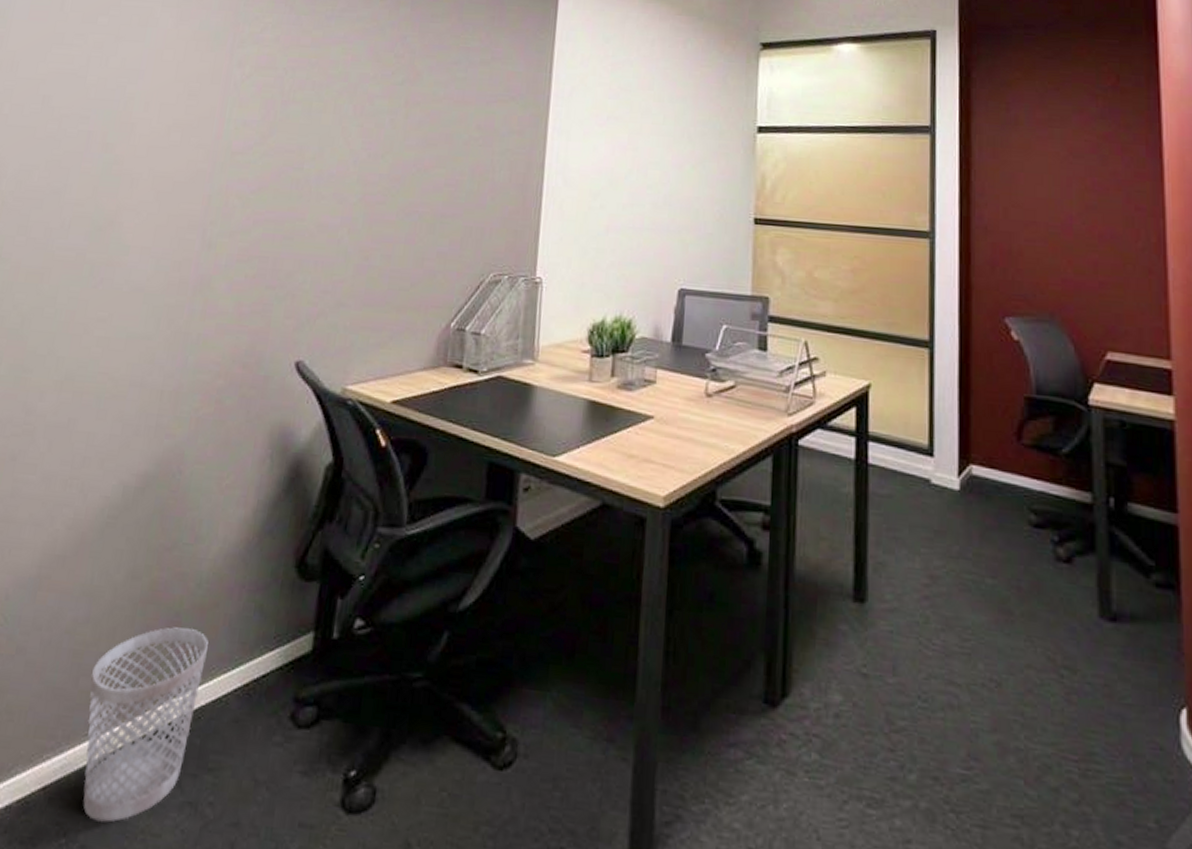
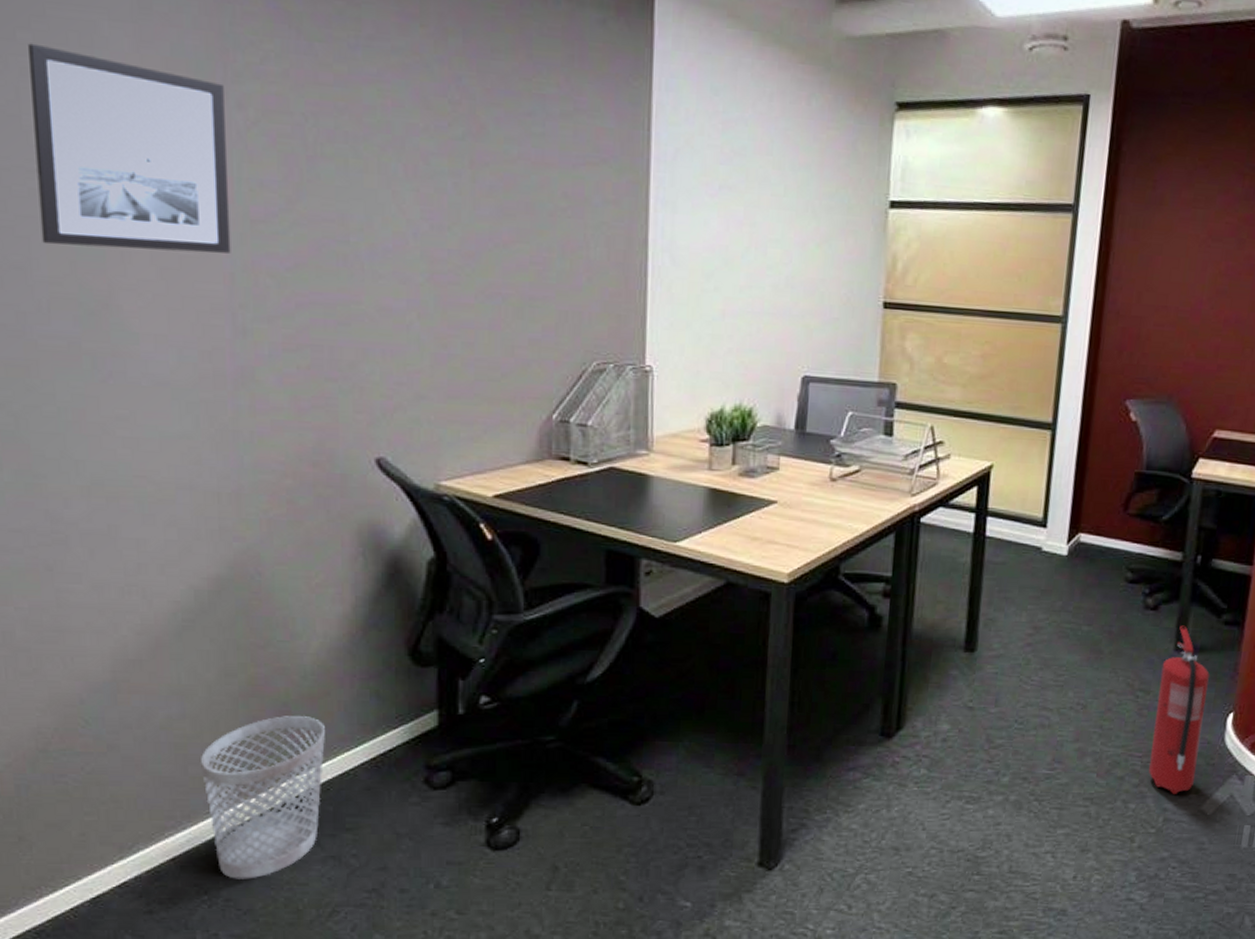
wall art: none [78,25,231,180] -> present [28,43,231,253]
fire extinguisher: none [1087,584,1151,821] -> present [1148,625,1210,794]

